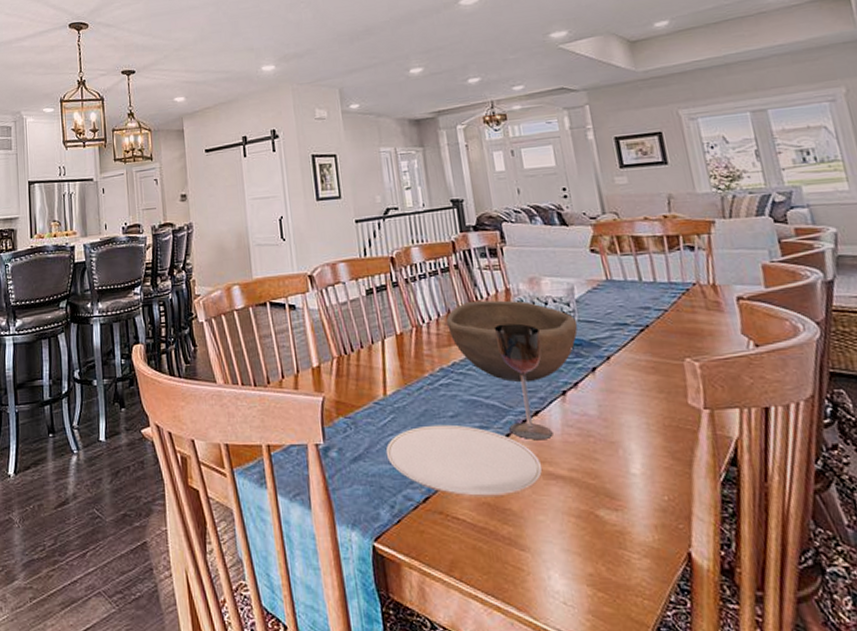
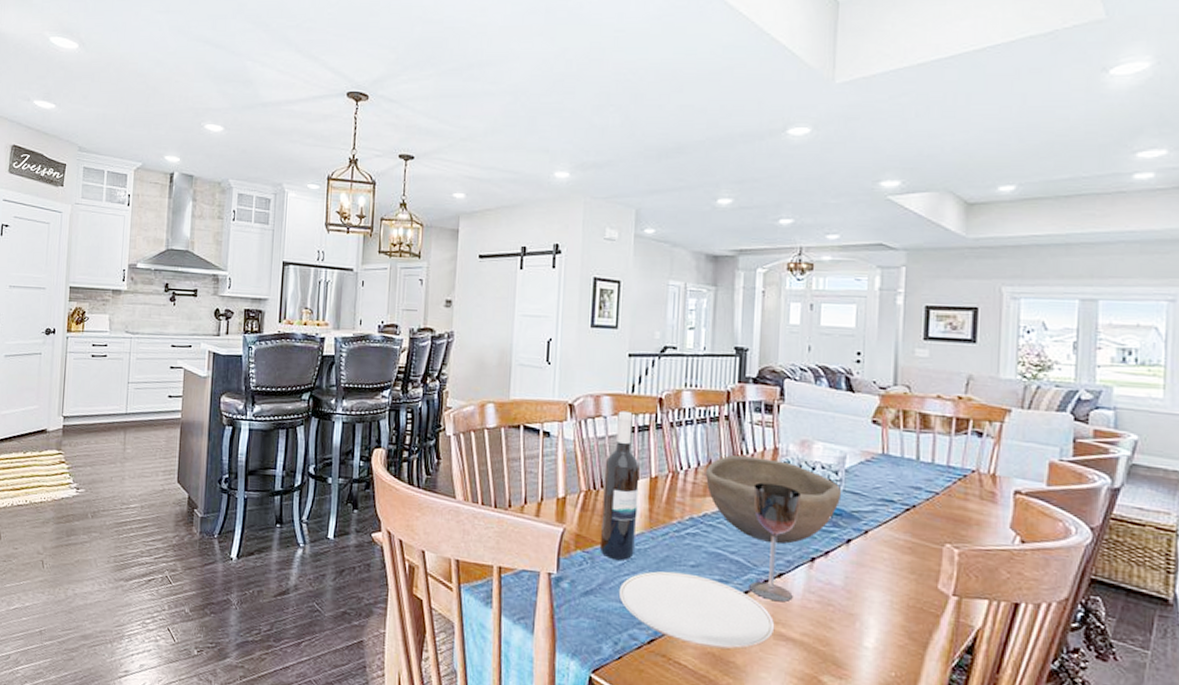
wine bottle: none [351,274,394,421] -> present [599,411,640,560]

